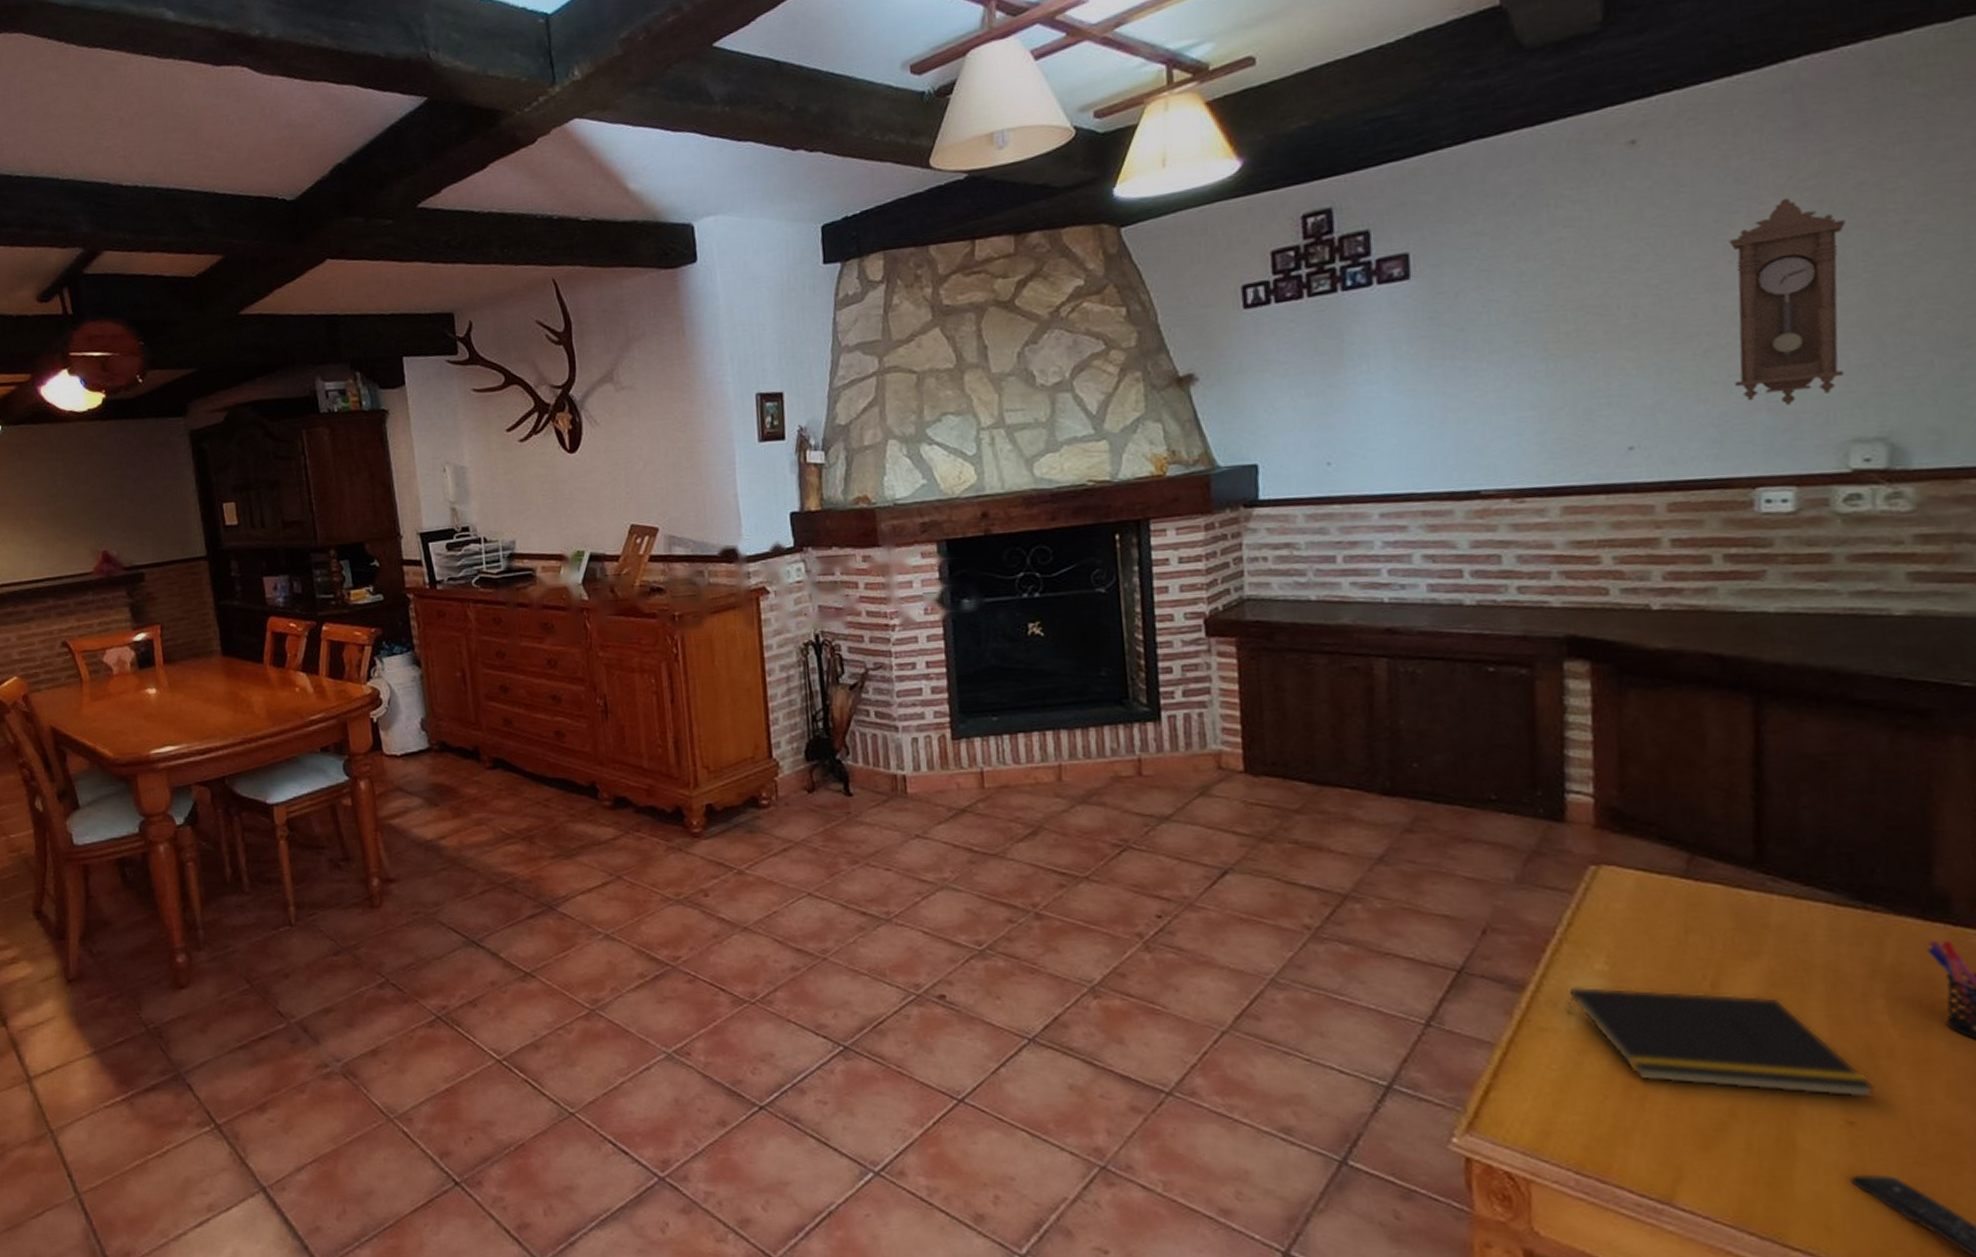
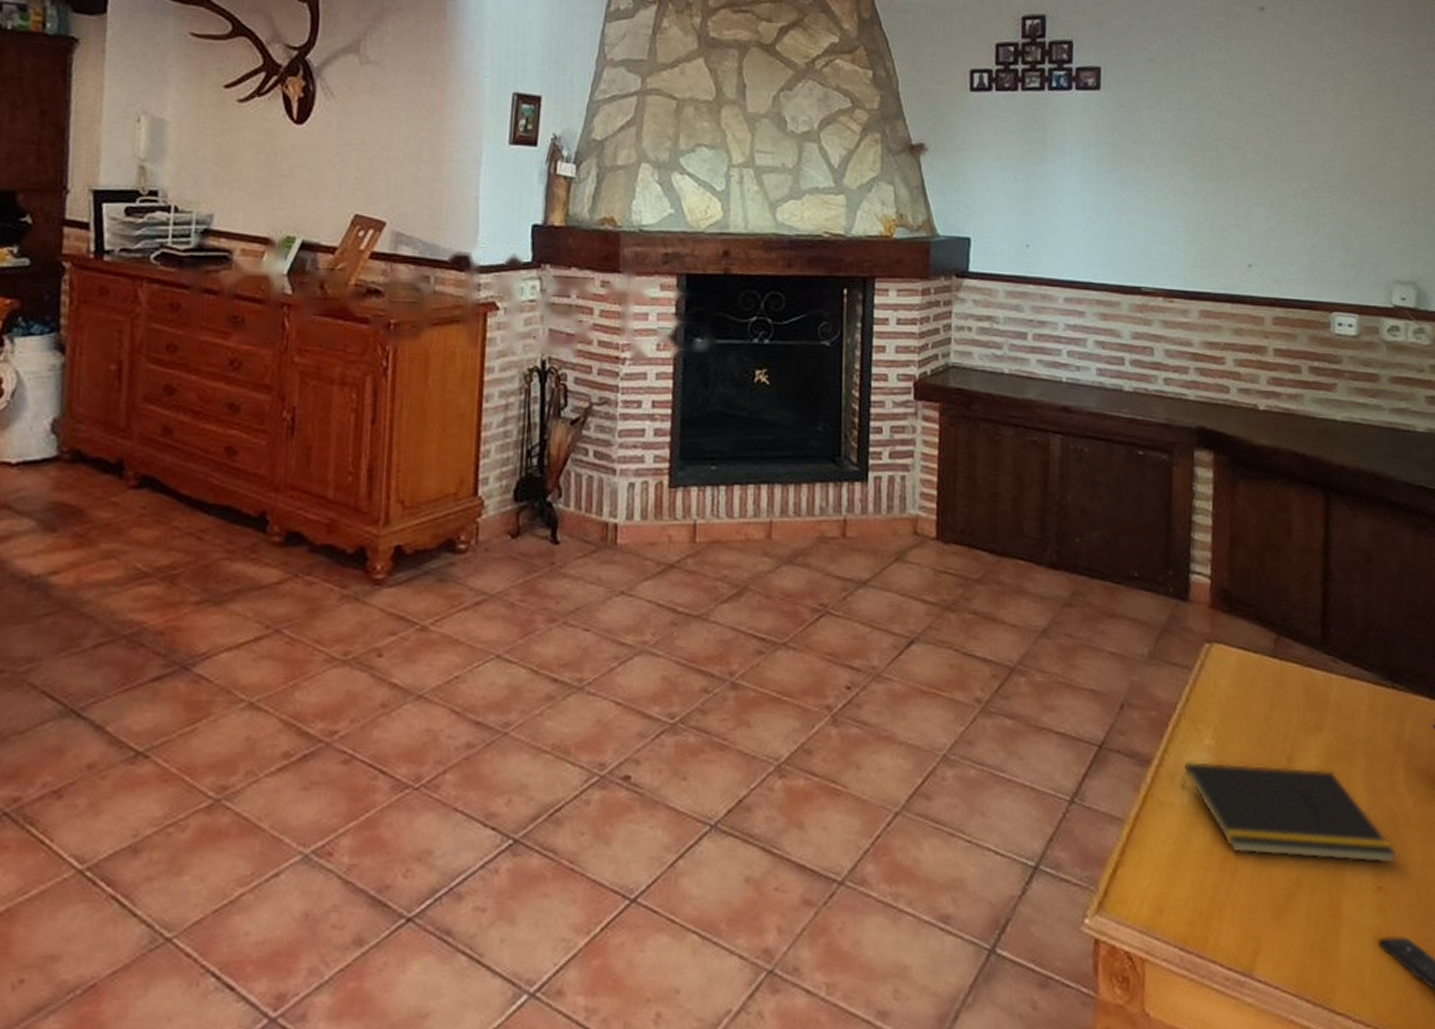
pendulum clock: present [1729,199,1845,405] -> none [1321,77,1394,246]

